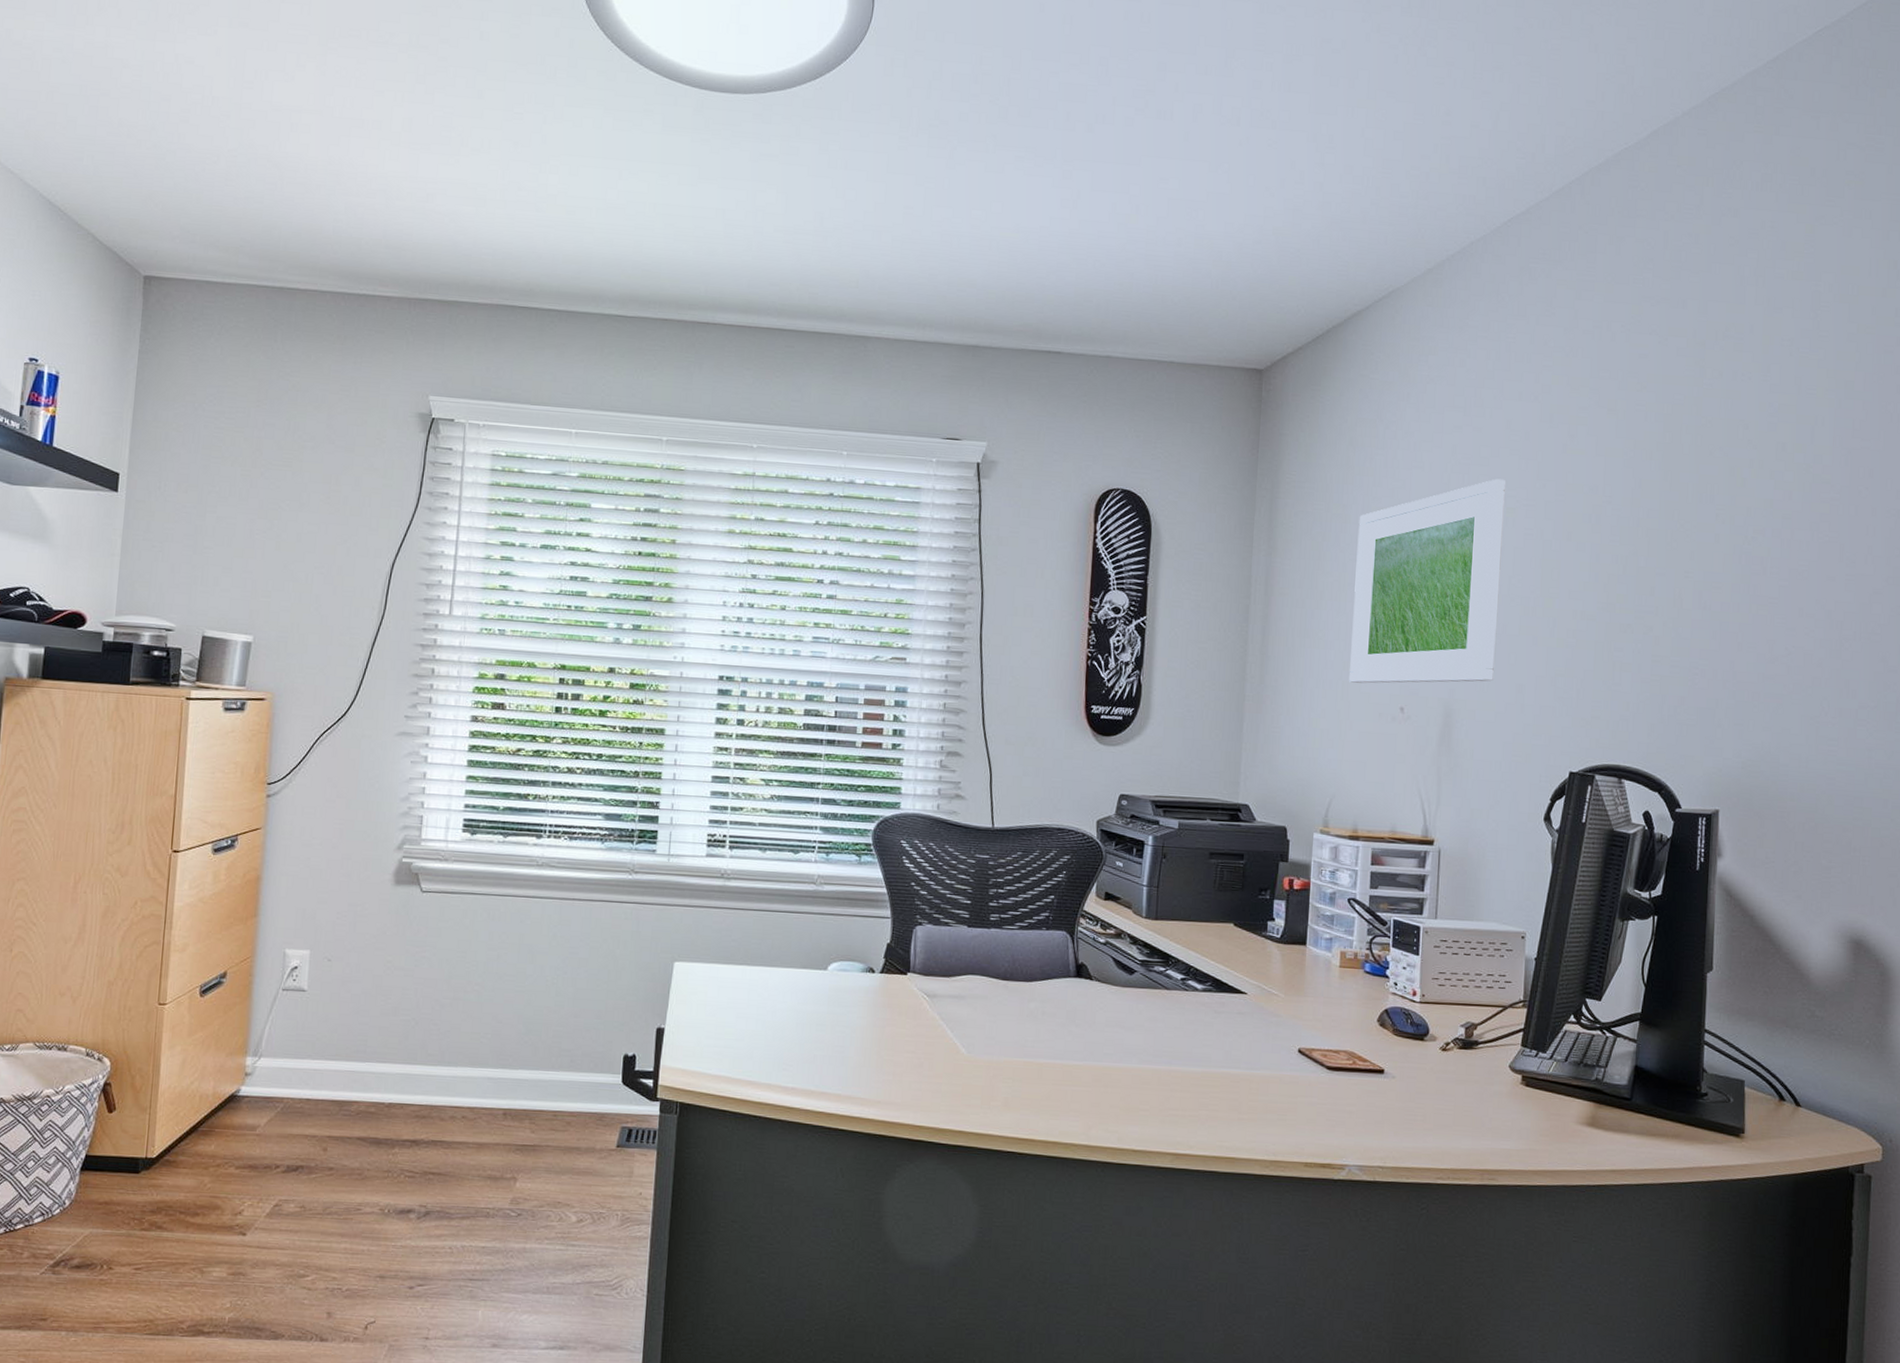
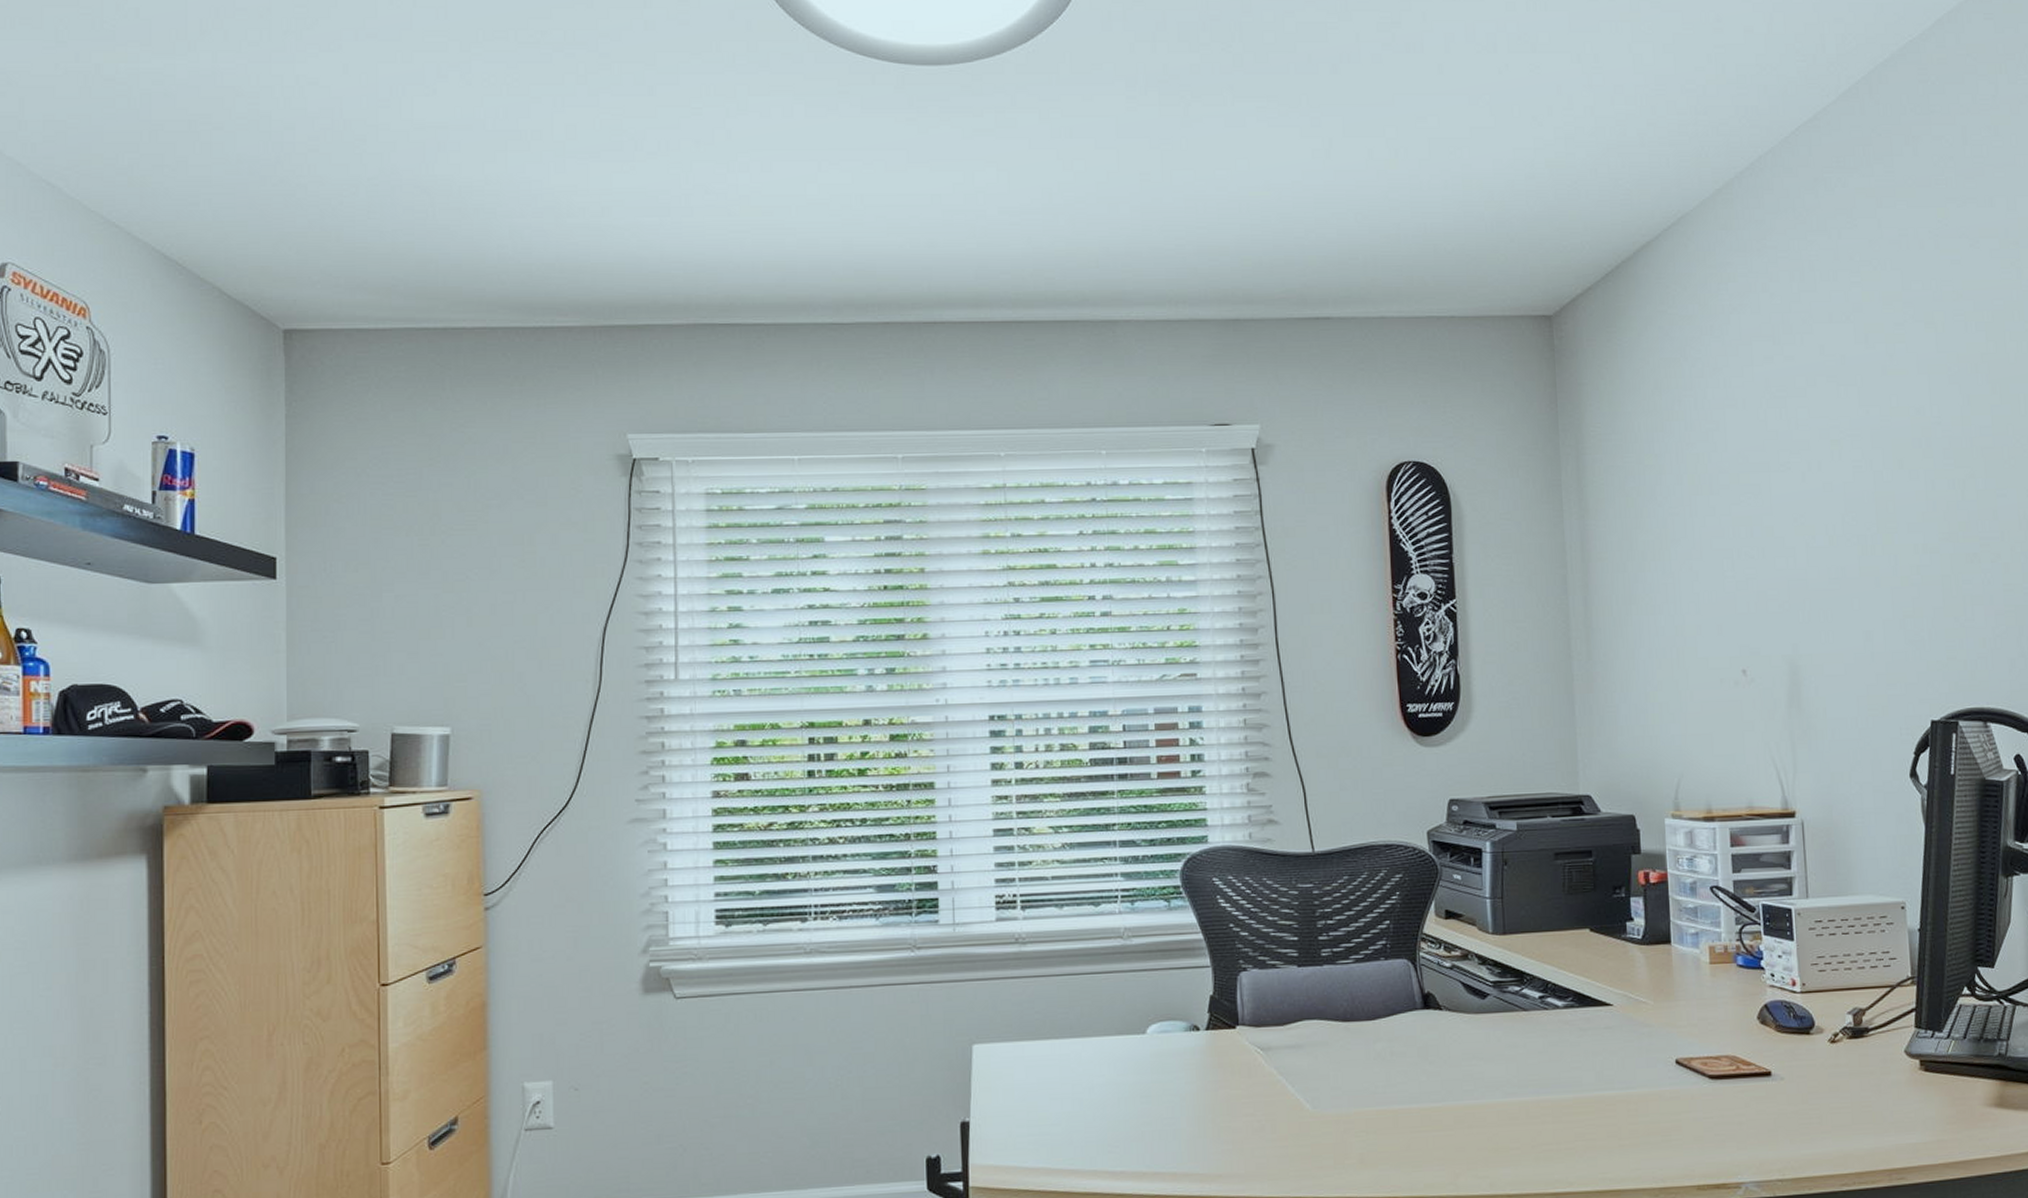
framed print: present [1349,478,1507,684] -> none [1674,409,1838,648]

